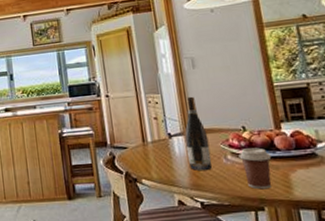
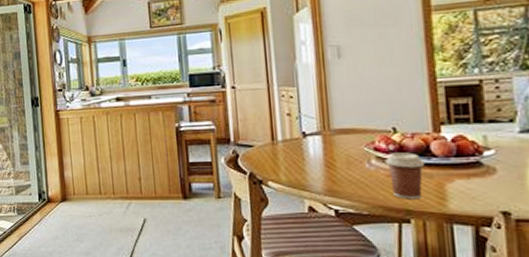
wine bottle: present [184,96,212,171] -> none [322,91,352,176]

